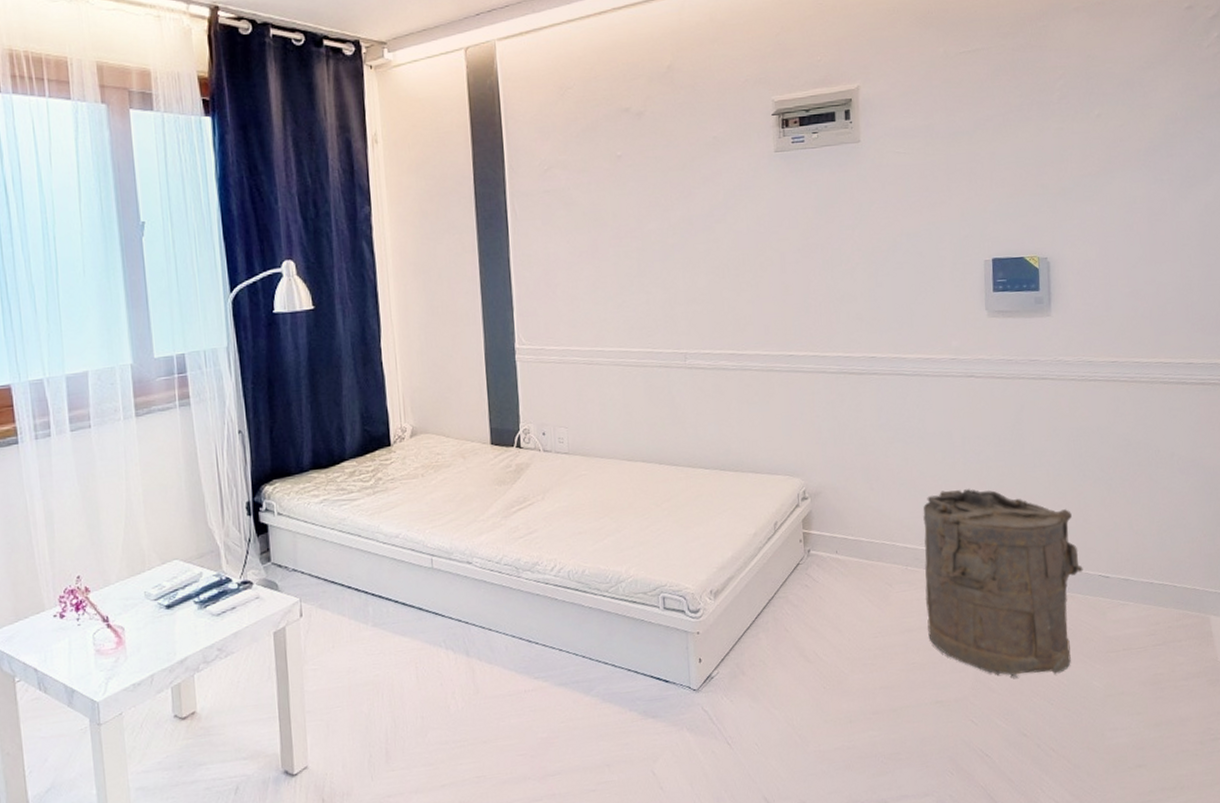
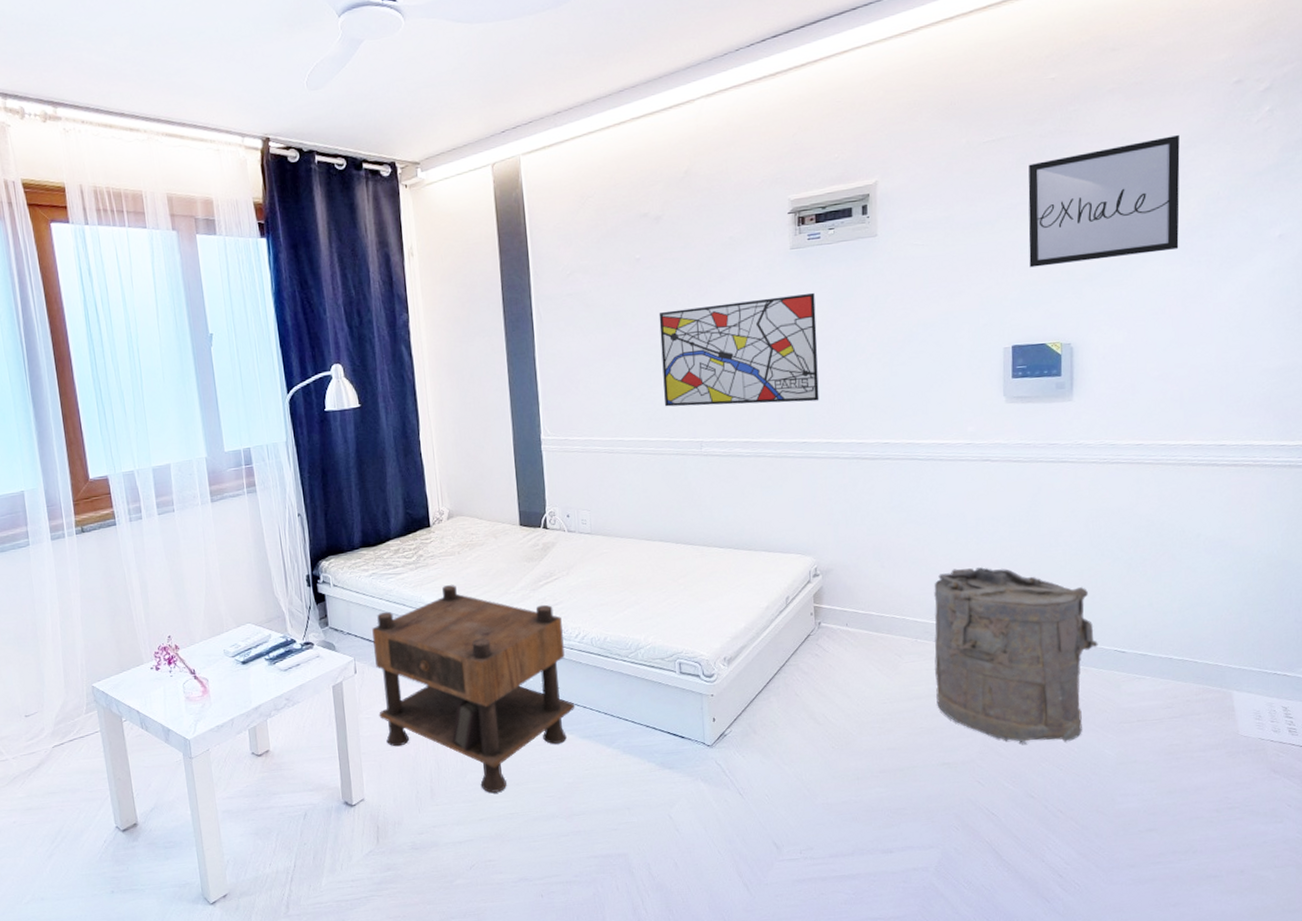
nightstand: none [322,512,550,753] -> present [372,585,575,793]
wall art: none [641,197,806,315] -> present [658,292,819,407]
wall art: none [1003,56,1143,180] -> present [1028,135,1180,268]

